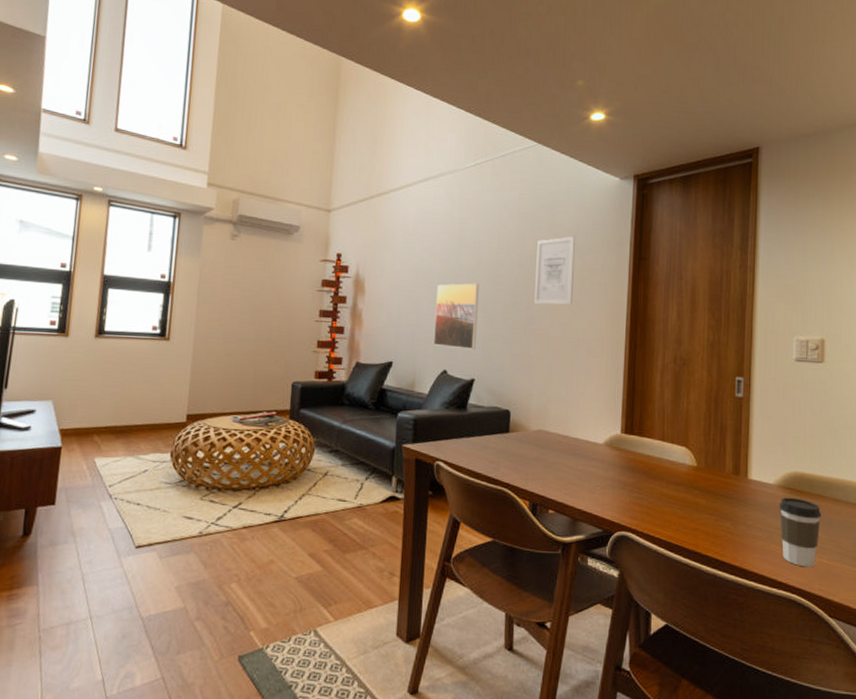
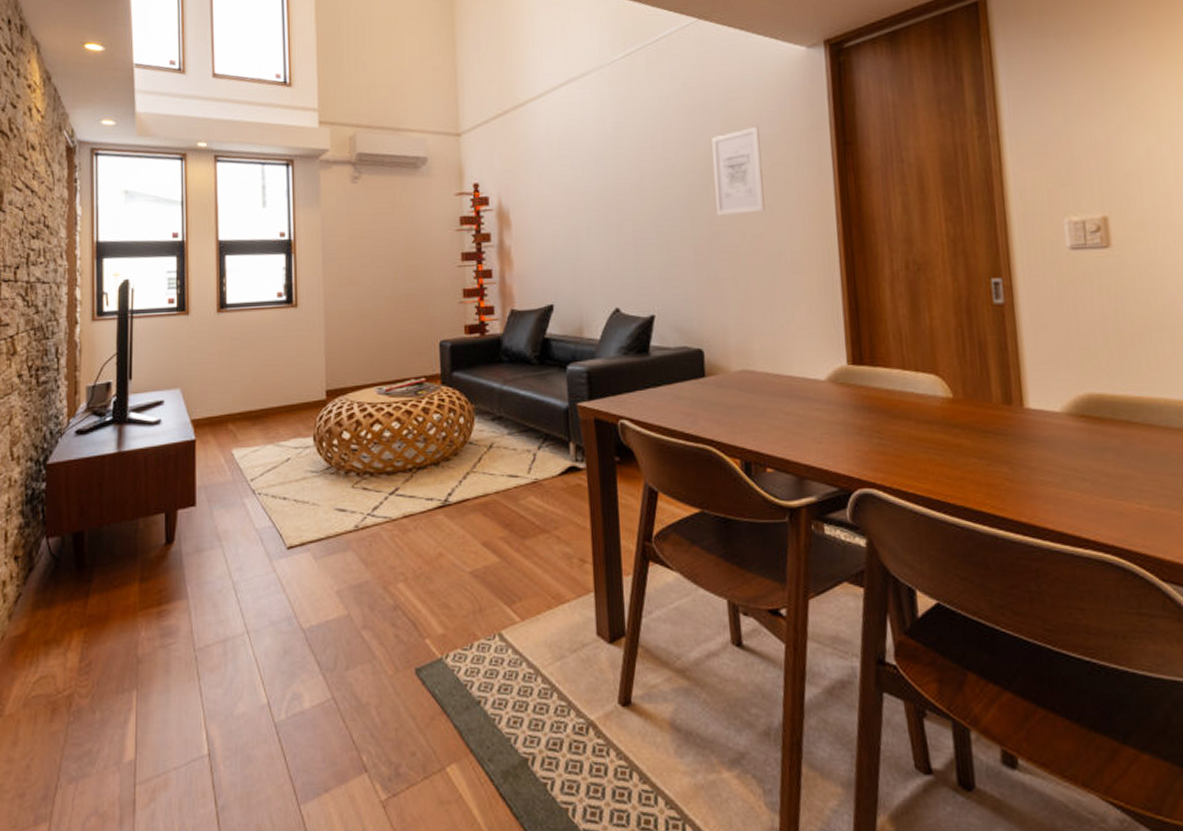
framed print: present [434,283,479,350] -> none [596,198,652,281]
coffee cup: present [779,497,822,568] -> none [1071,427,1134,518]

